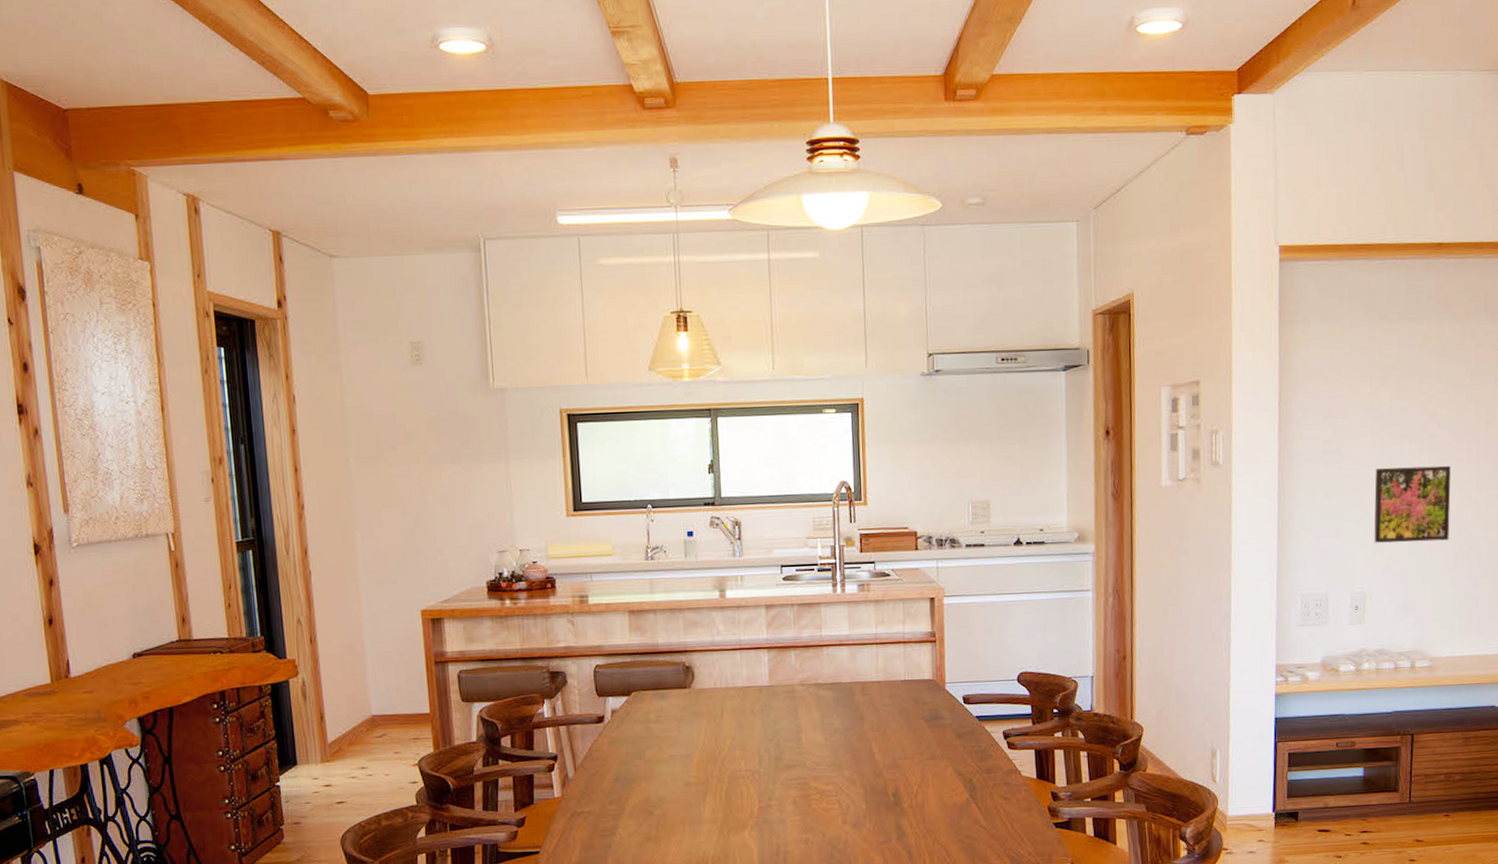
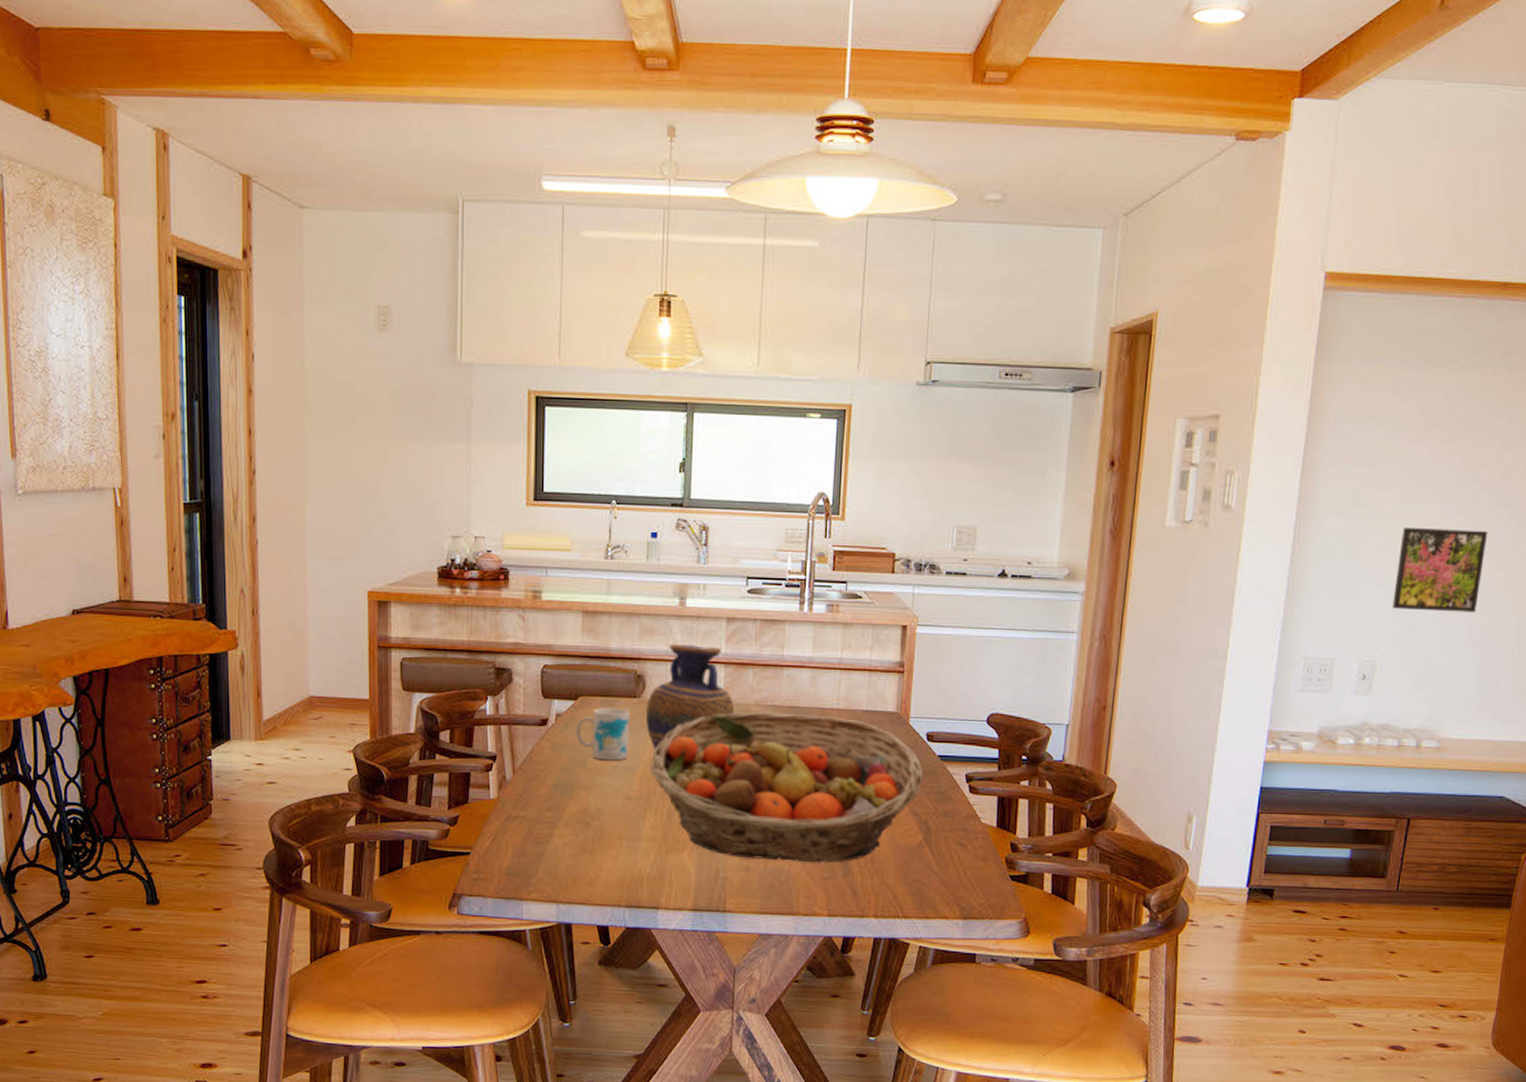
mug: none [632,700,684,751] -> present [576,708,631,761]
vase: none [696,633,781,749] -> present [645,643,735,765]
fruit basket: none [706,689,964,831] -> present [650,712,924,863]

